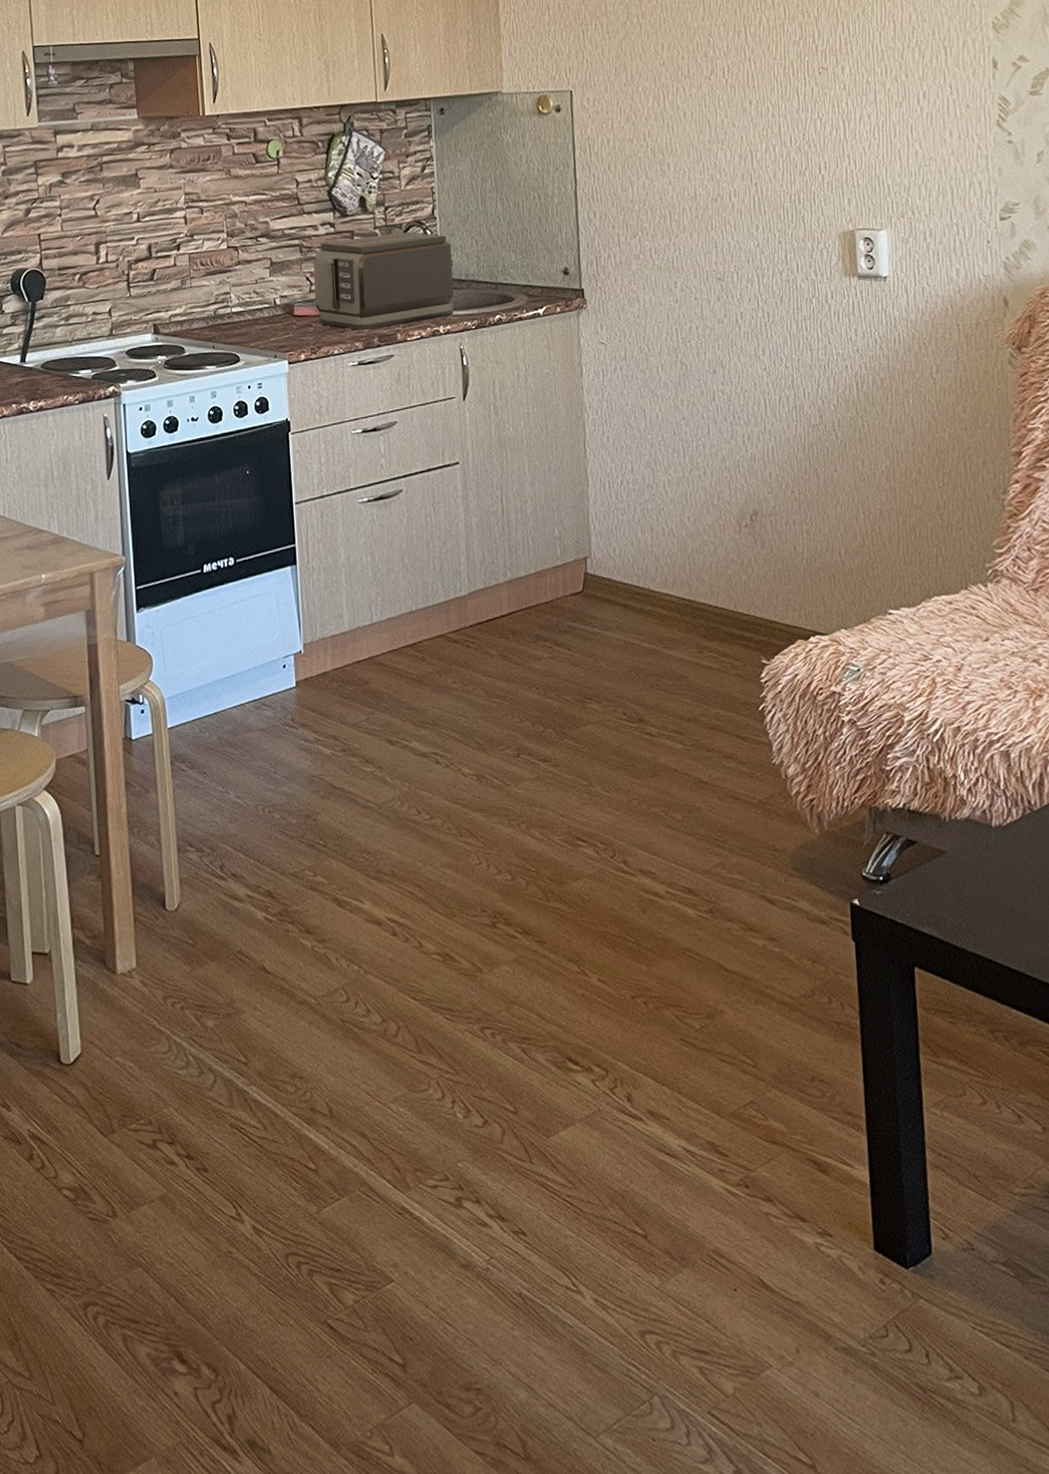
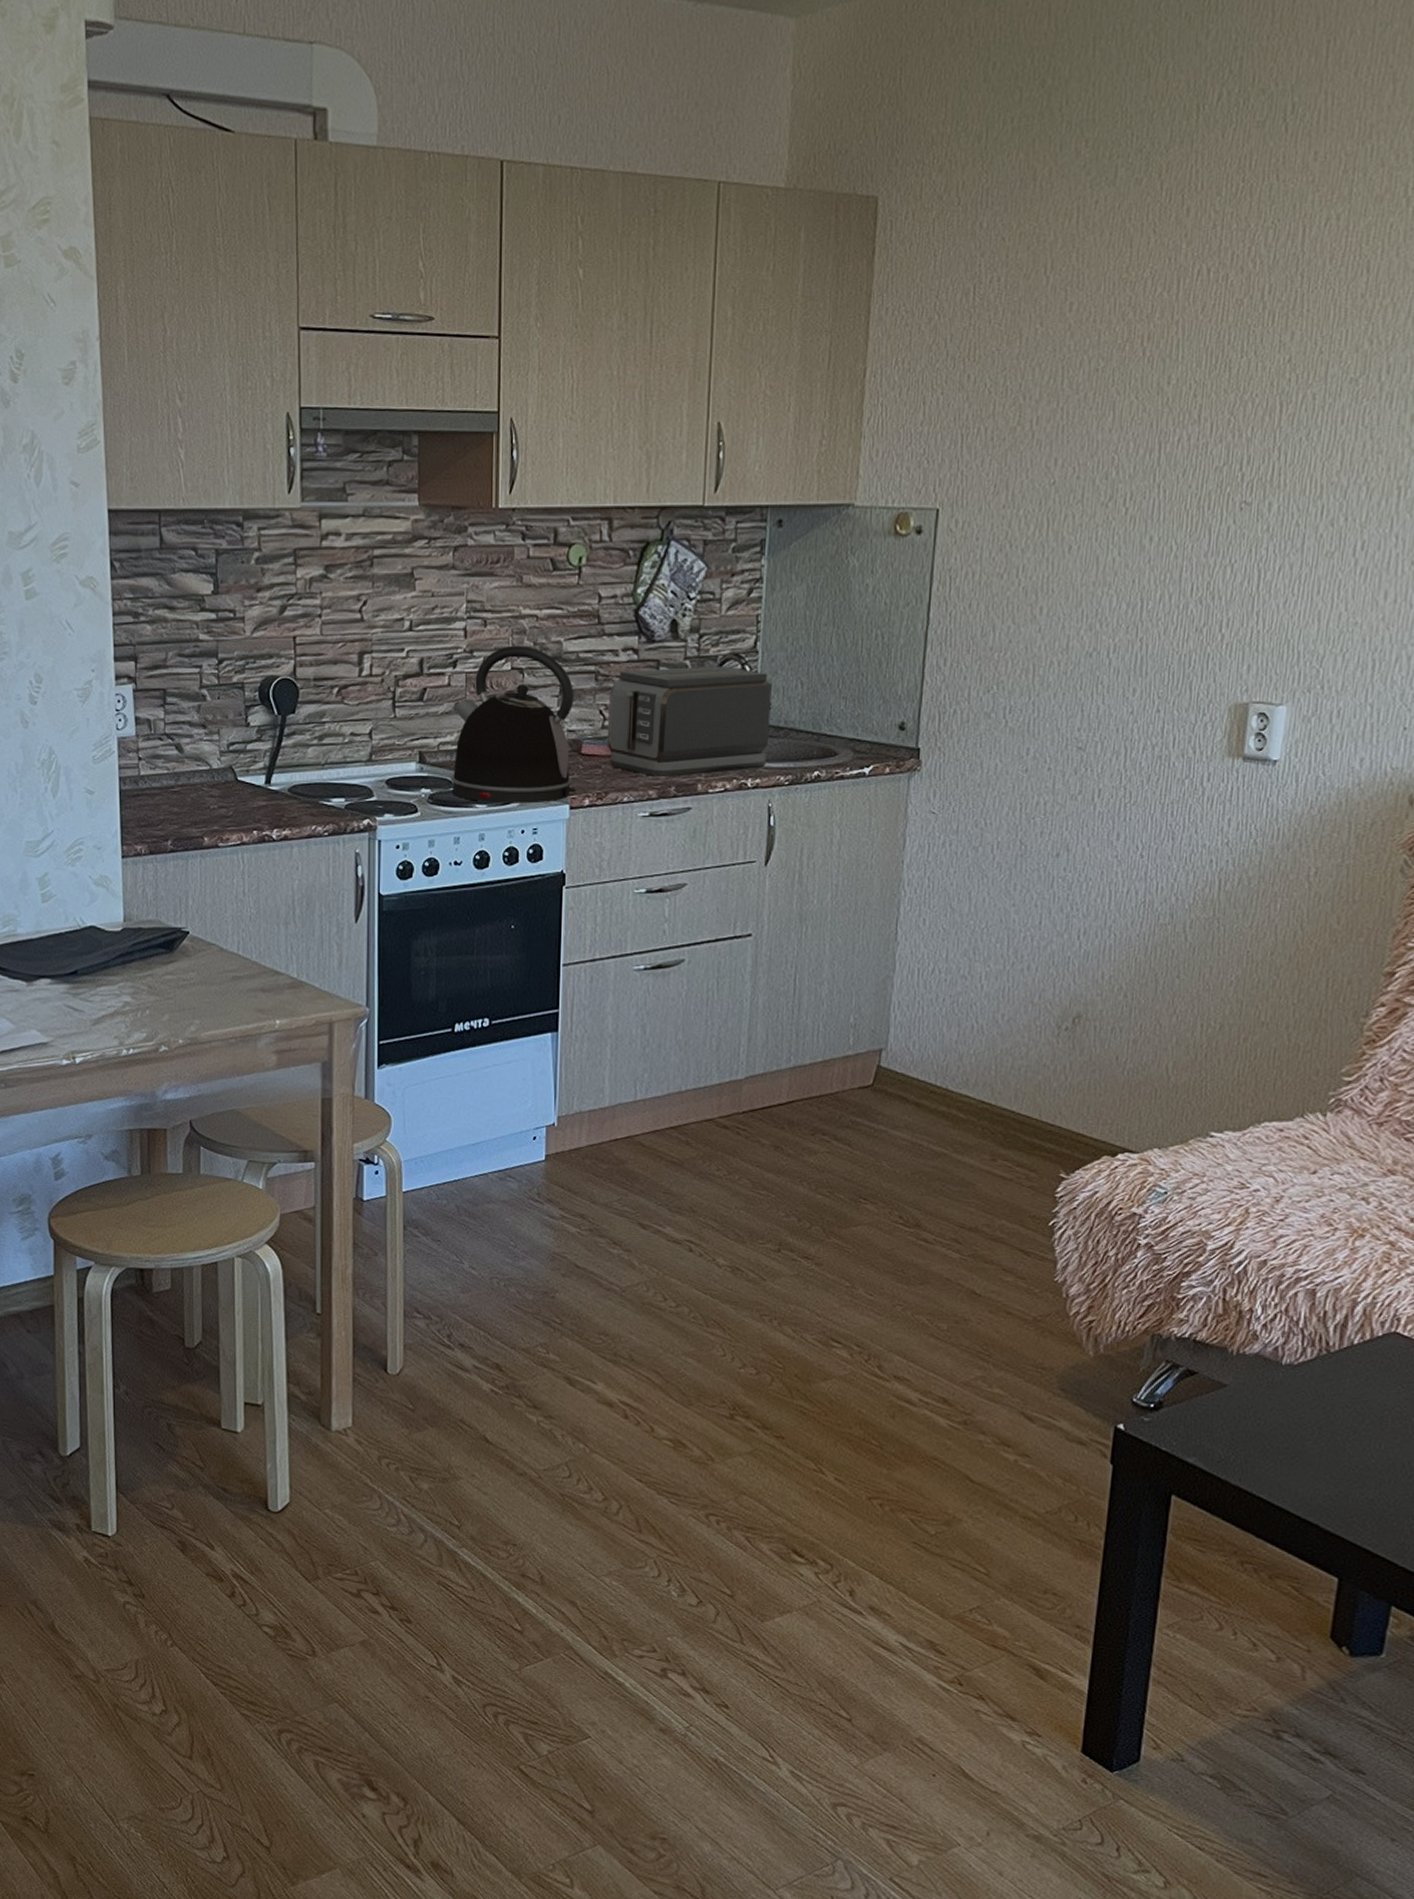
kettle: none [178,227,293,364] -> present [450,645,576,804]

